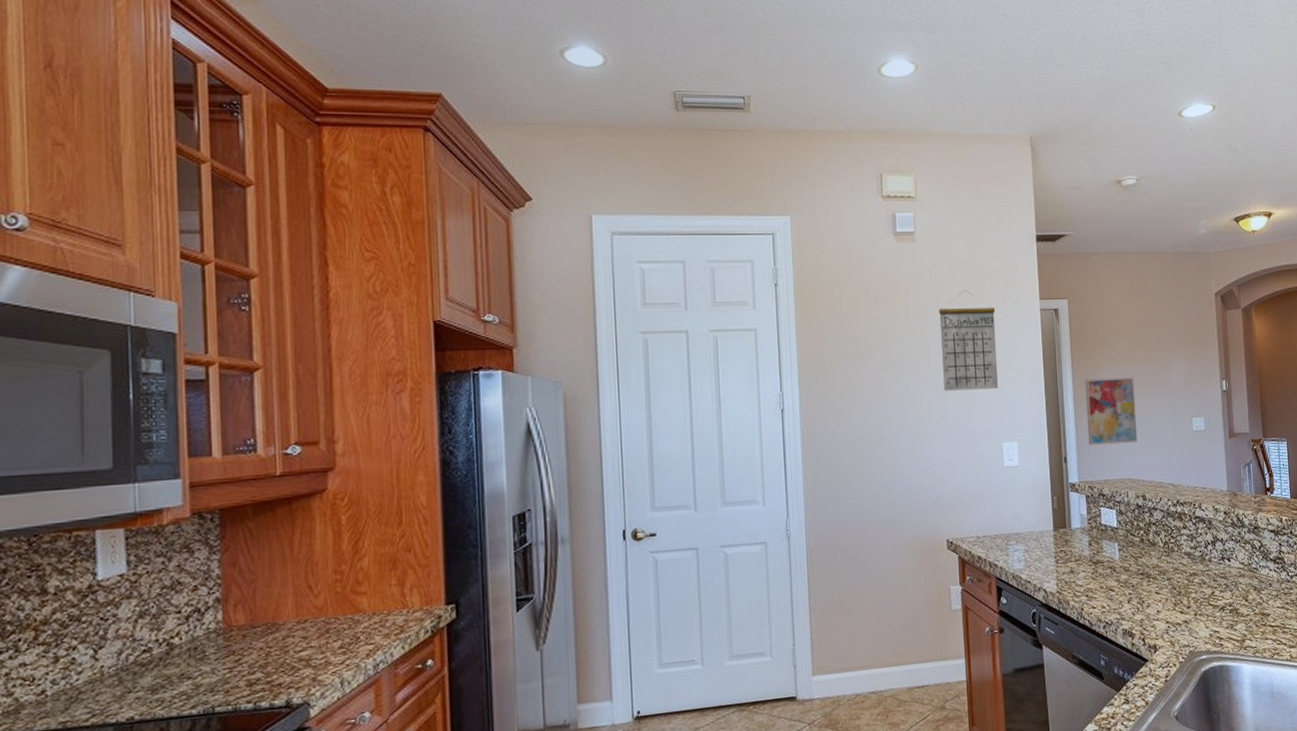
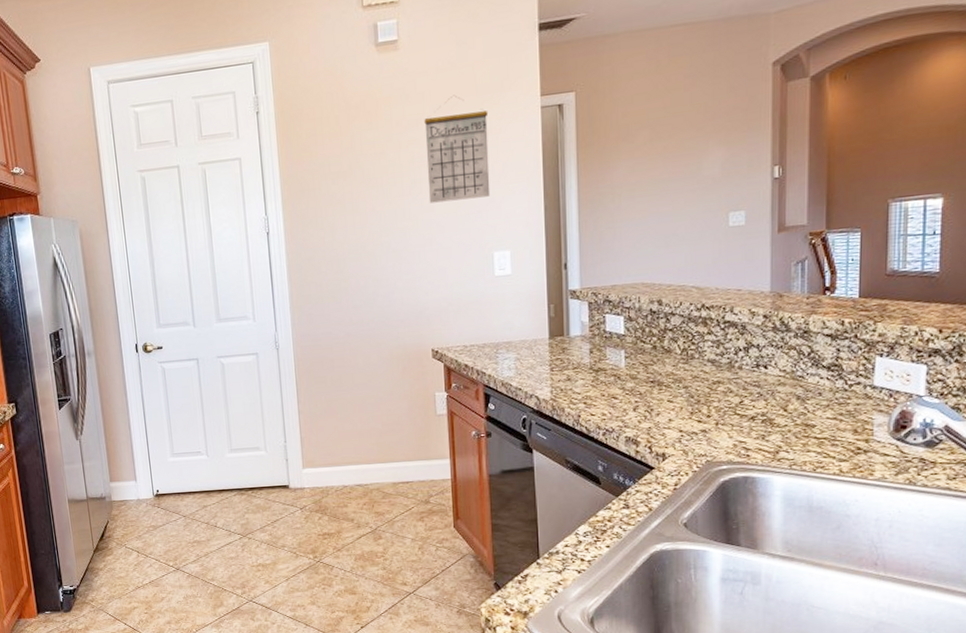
wall art: present [1085,377,1138,446] -> none [592,171,656,251]

